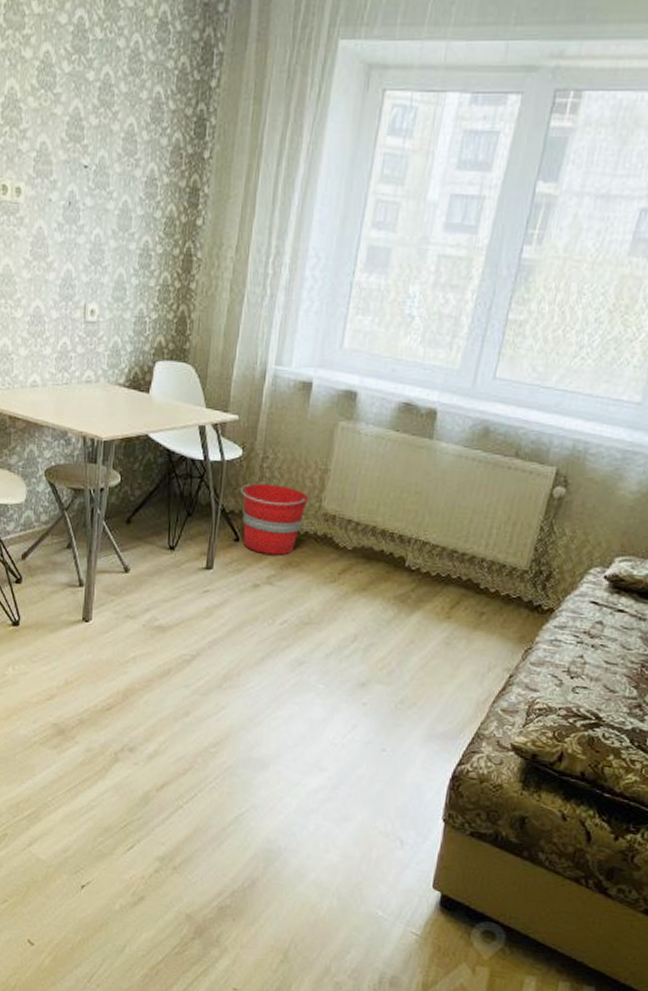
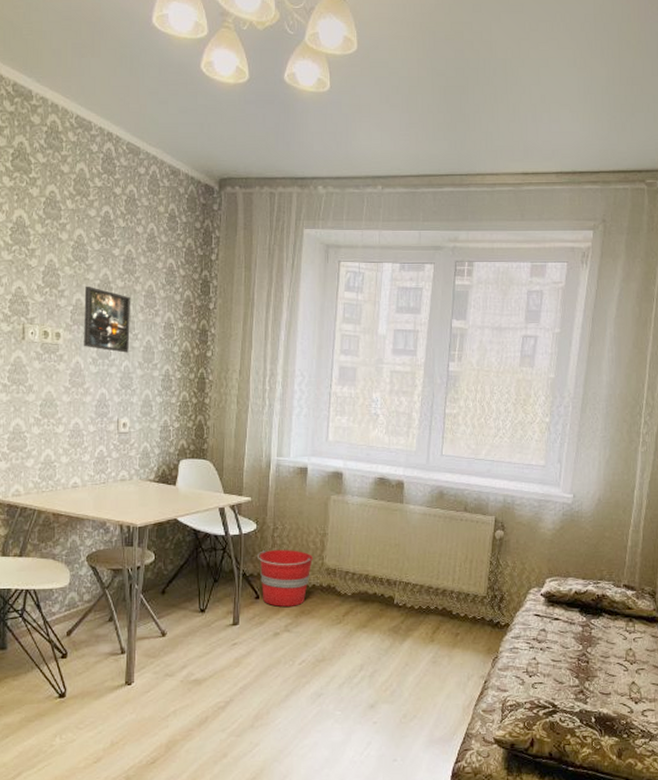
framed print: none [48,123,107,217] -> present [84,286,131,353]

